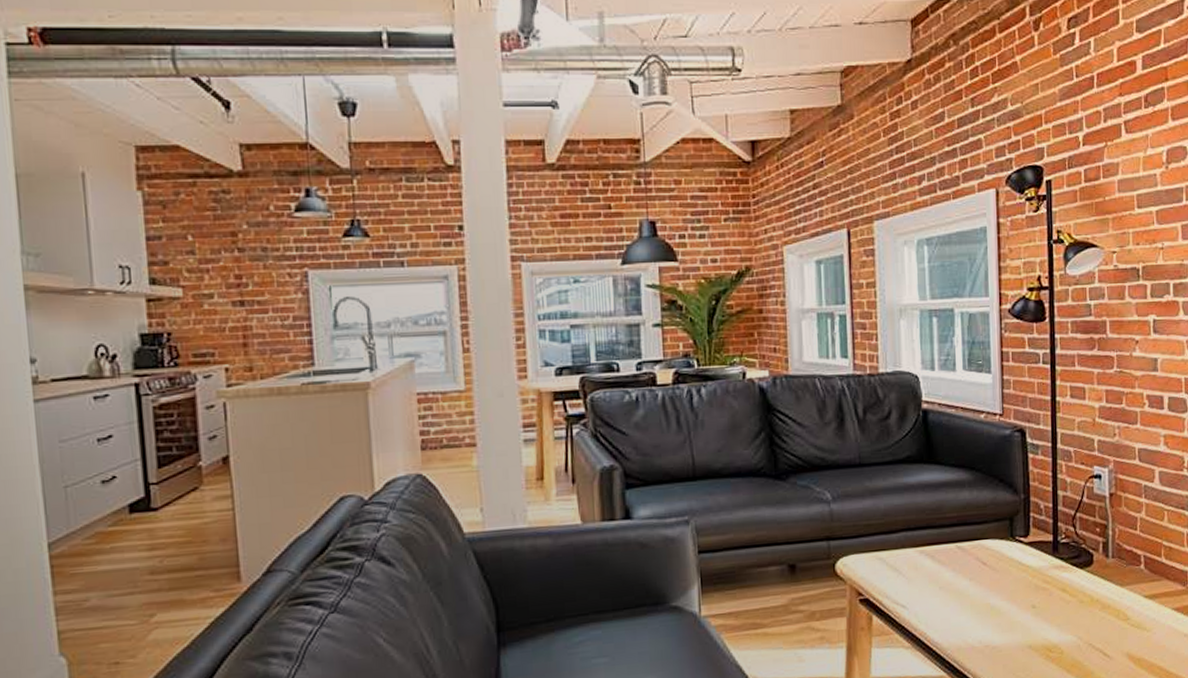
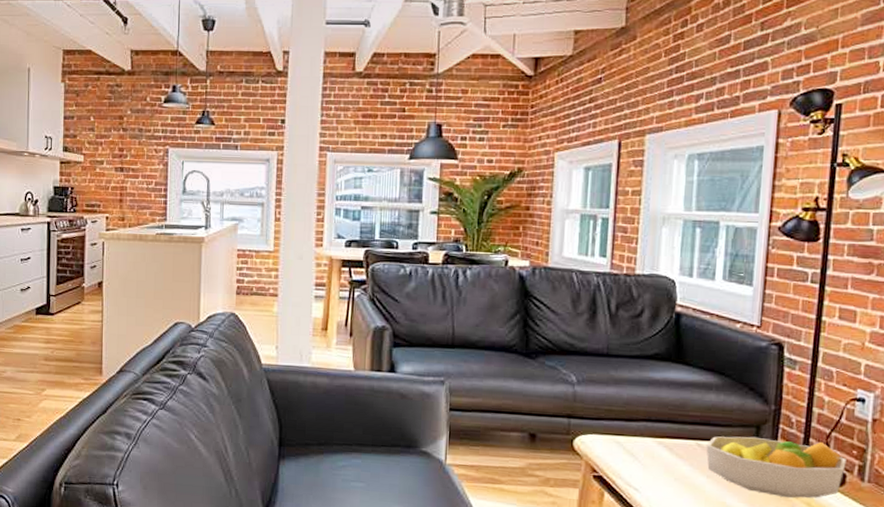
fruit bowl: none [965,524,1092,588] -> present [706,436,846,498]

